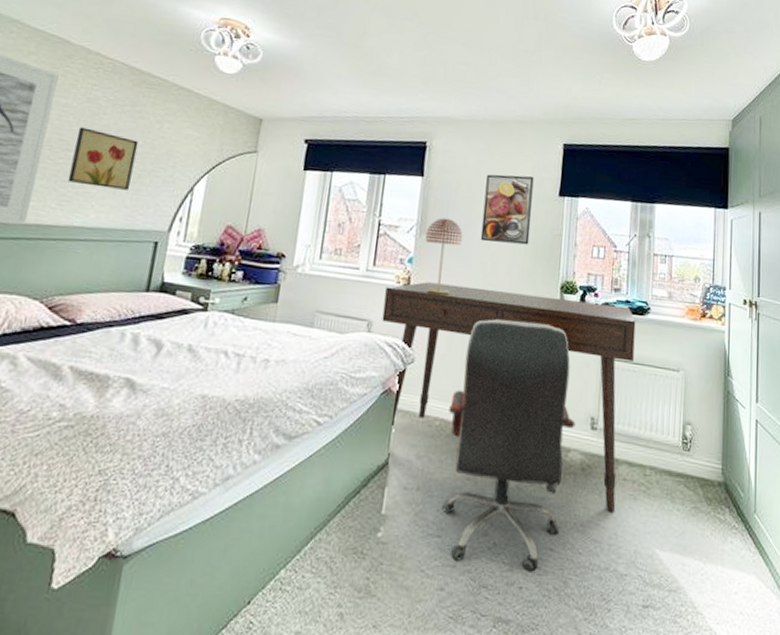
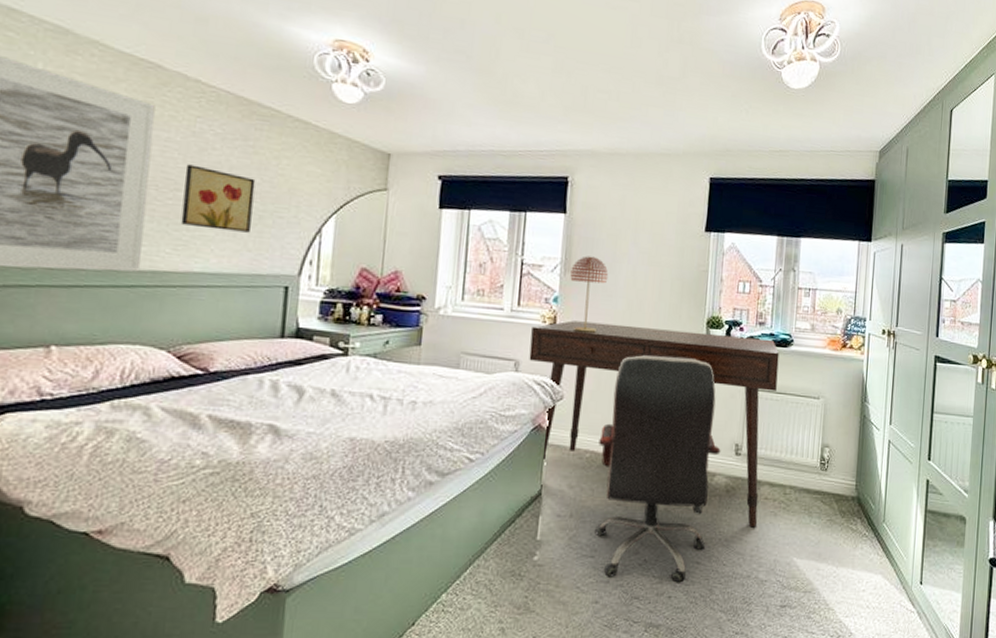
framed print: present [480,174,534,245] -> none [626,210,680,282]

